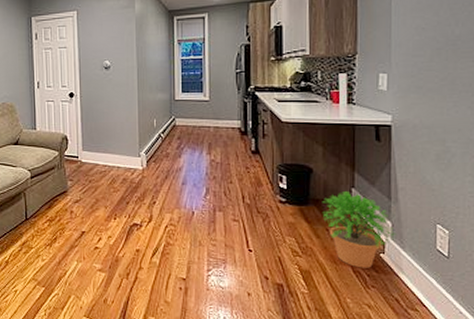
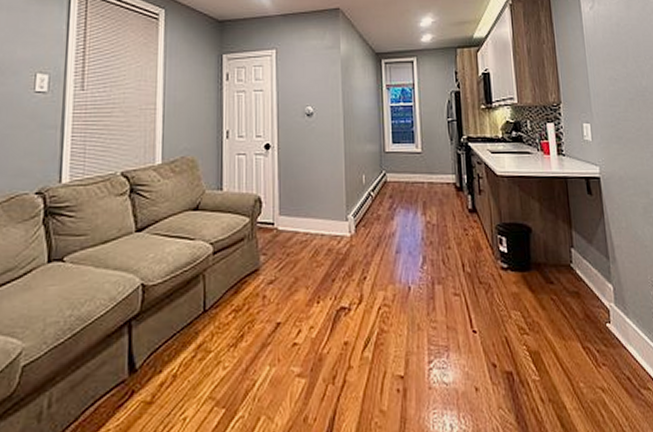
potted plant: present [322,190,397,268] -> none [544,251,619,343]

